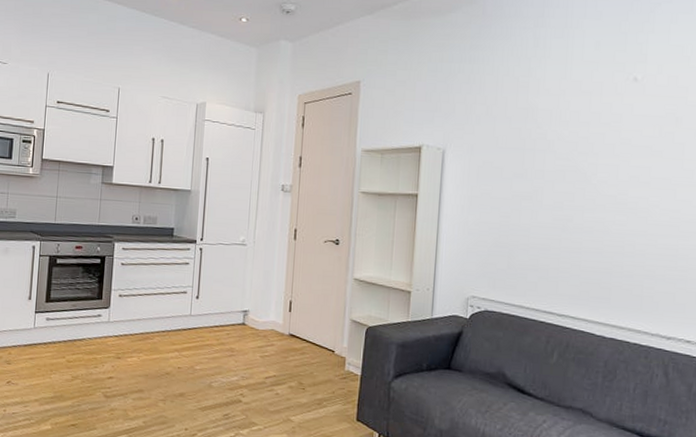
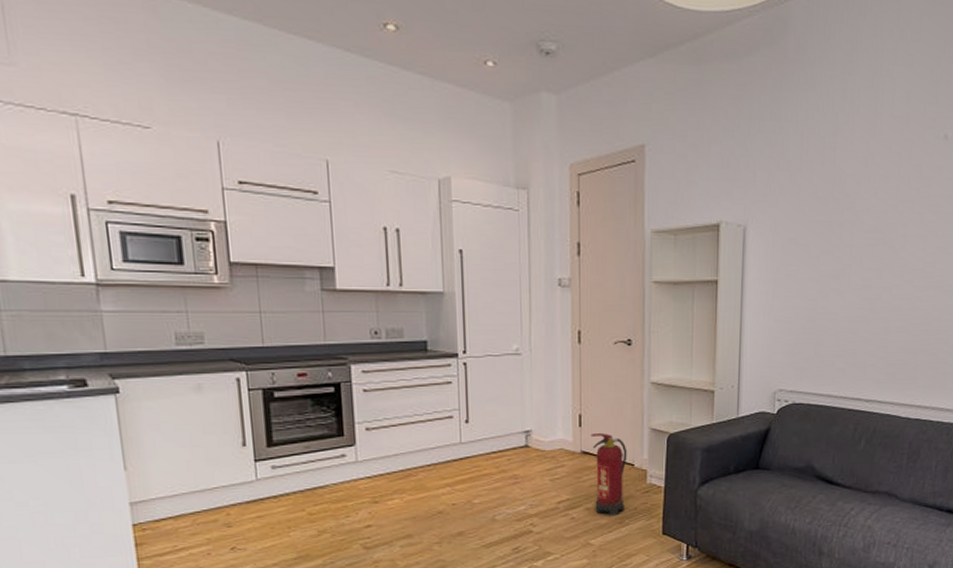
fire extinguisher: none [297,319,330,397] -> present [590,433,627,516]

